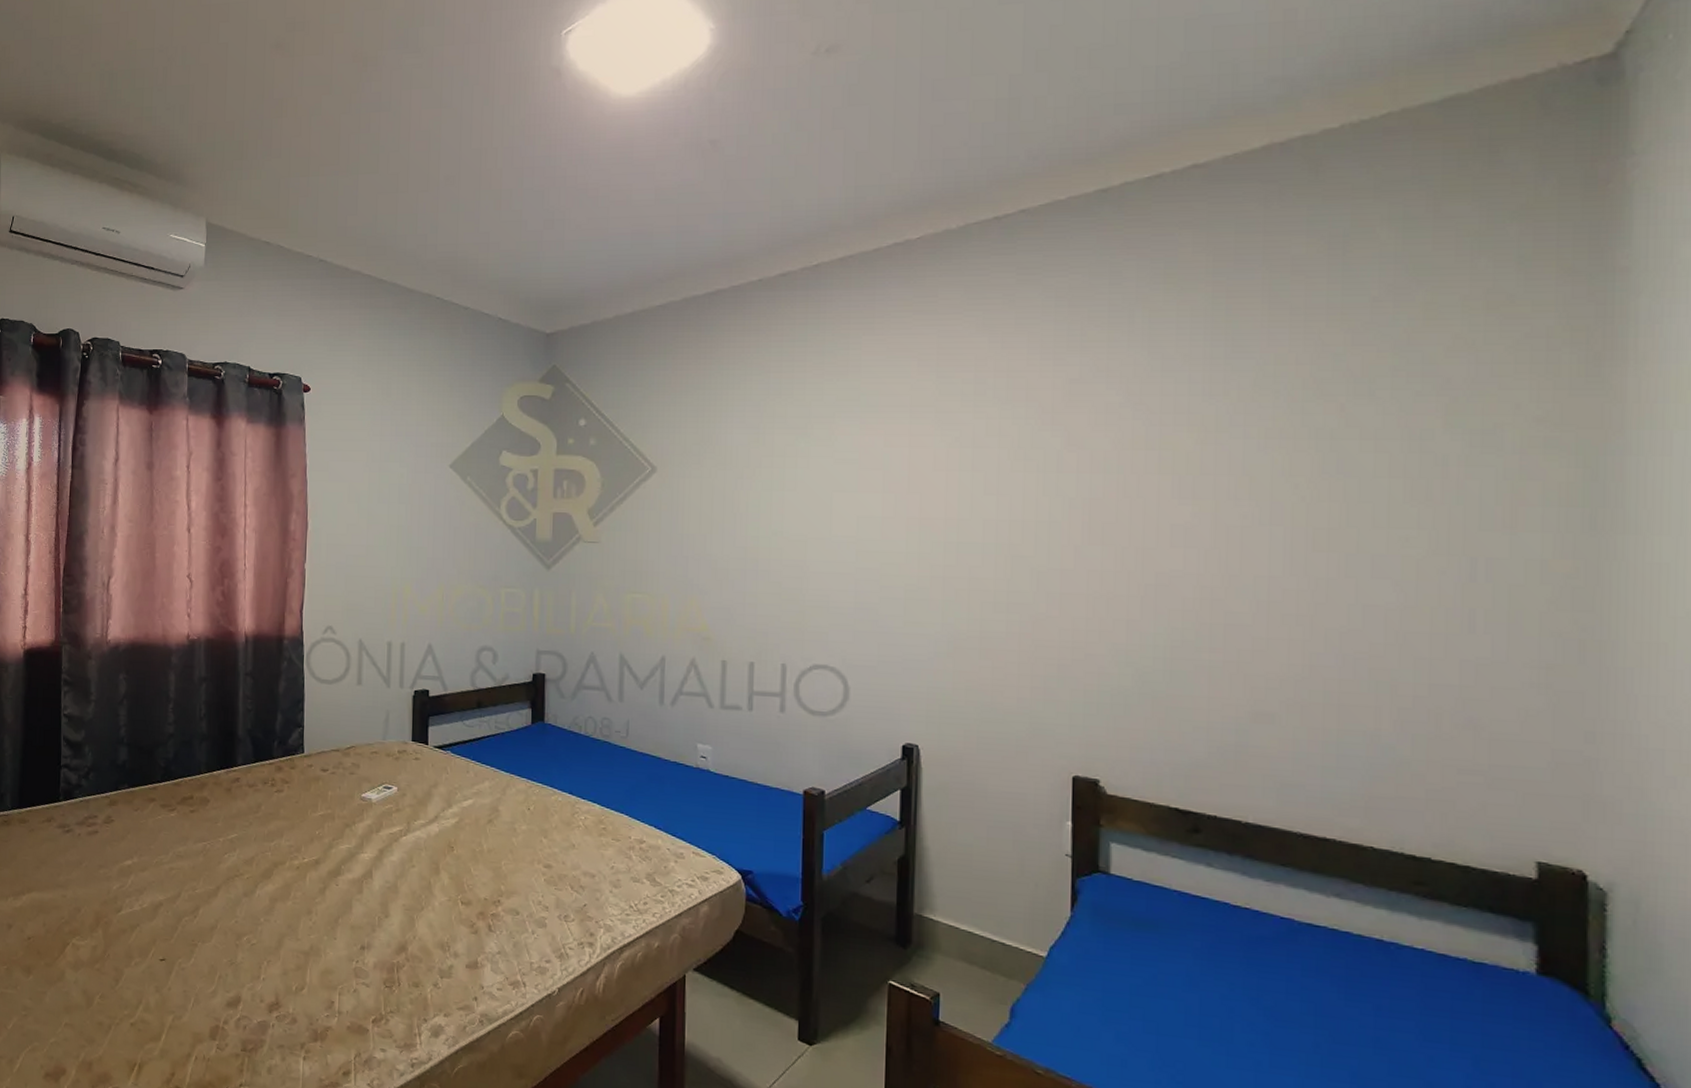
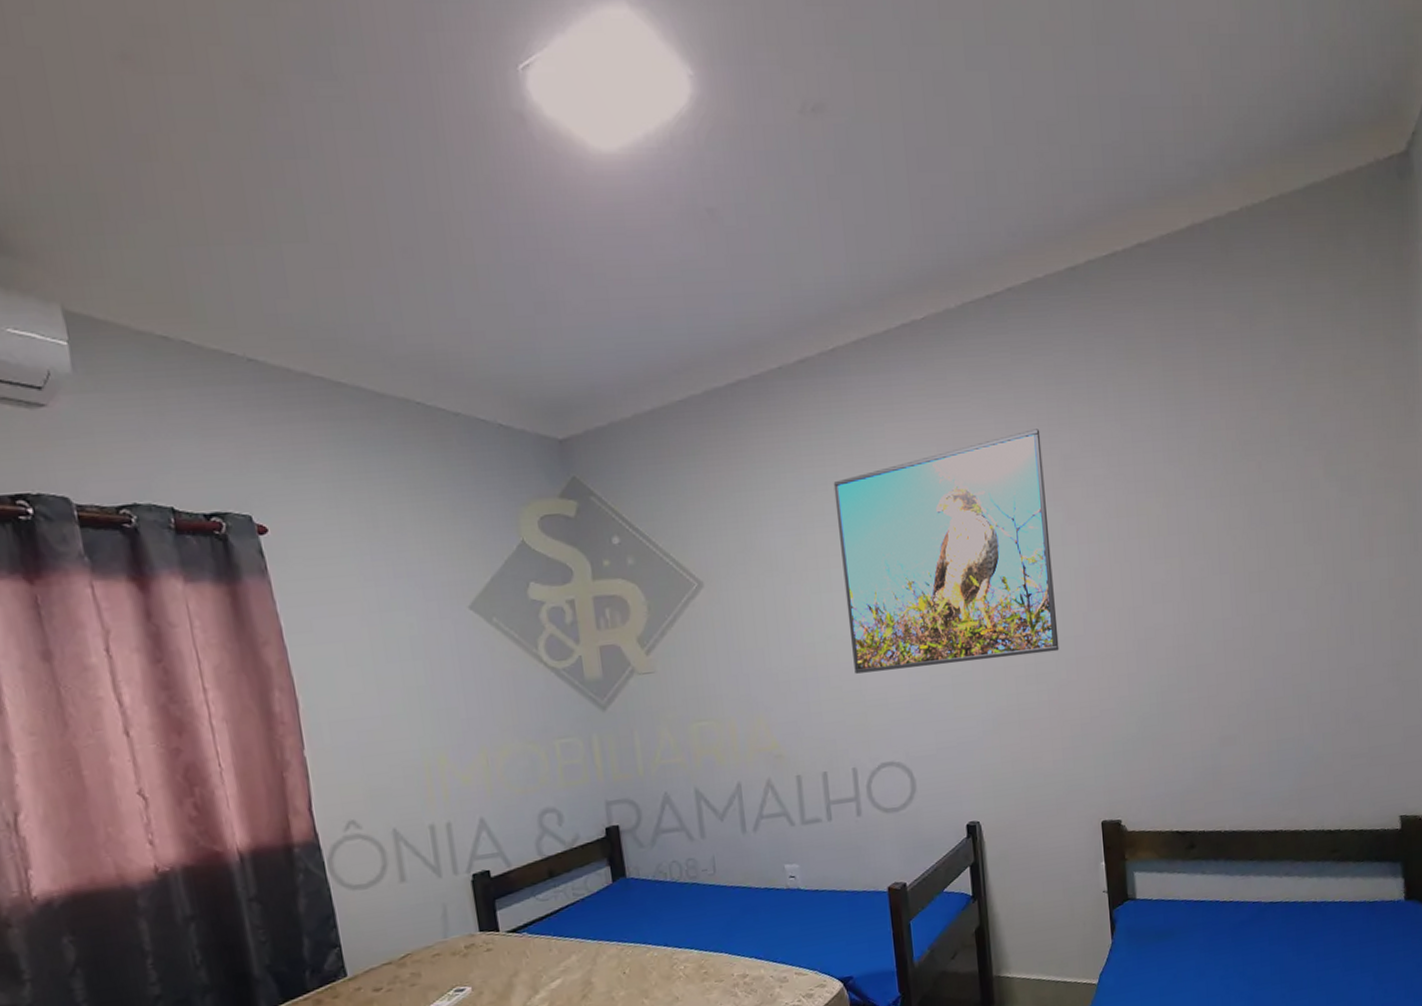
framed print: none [797,350,1043,583] -> present [833,429,1059,674]

